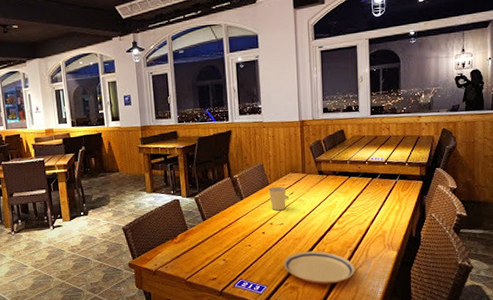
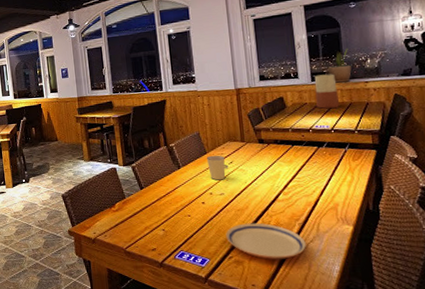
vase: none [373,108,395,142] -> present [314,74,340,109]
potted plant: none [386,83,407,117] -> present [327,48,352,83]

